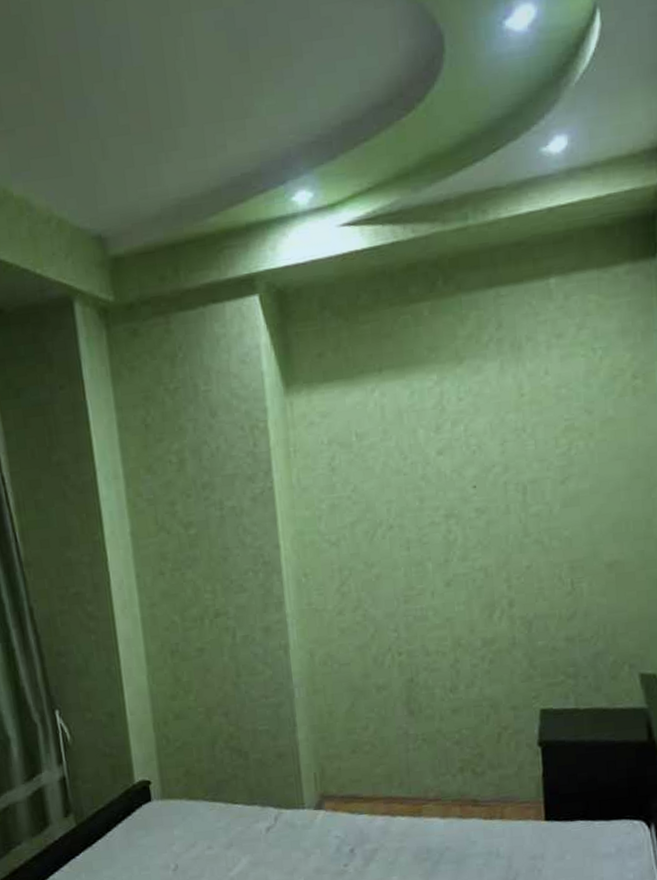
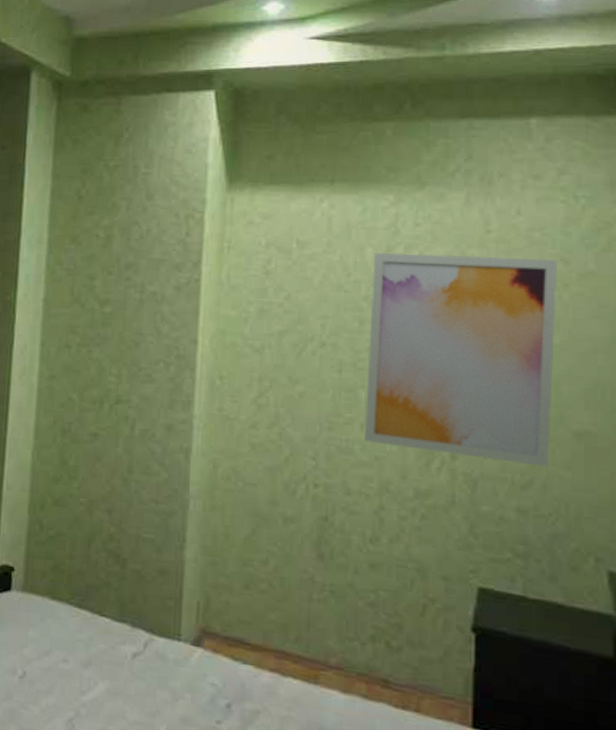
wall art: none [426,411,588,607] -> present [365,253,557,467]

